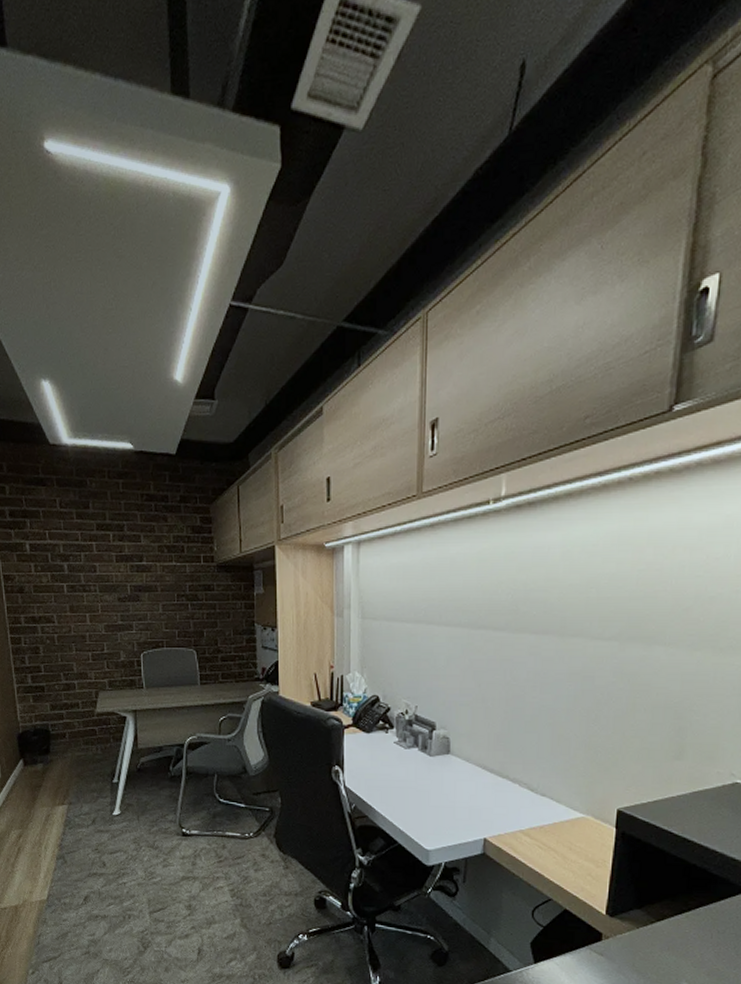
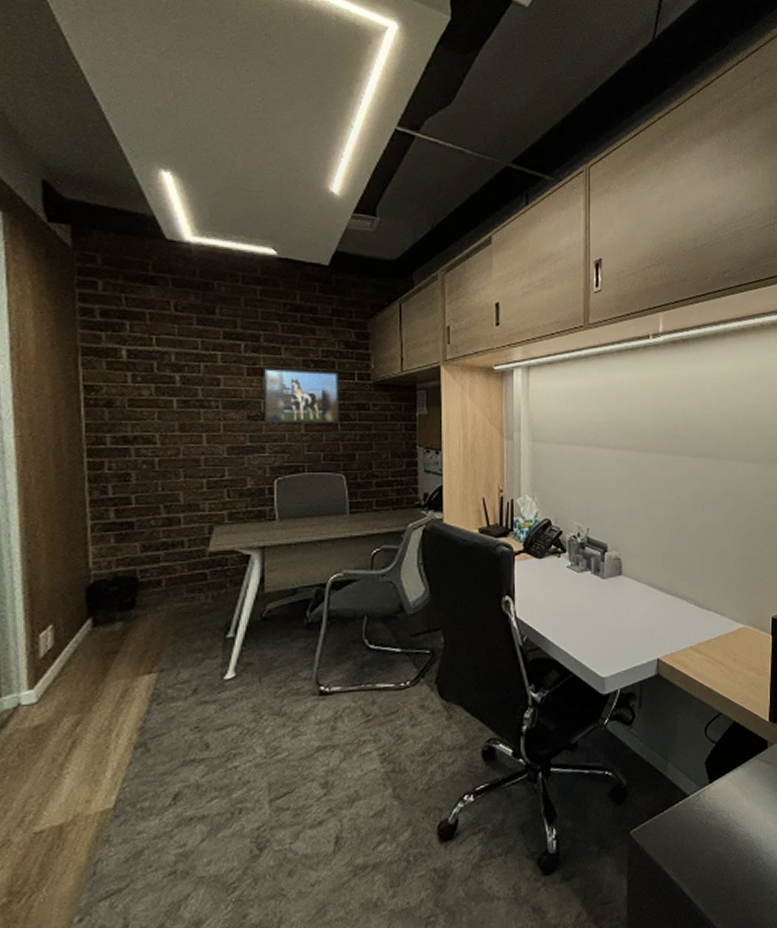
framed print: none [128,554,190,603] -> present [263,367,340,423]

